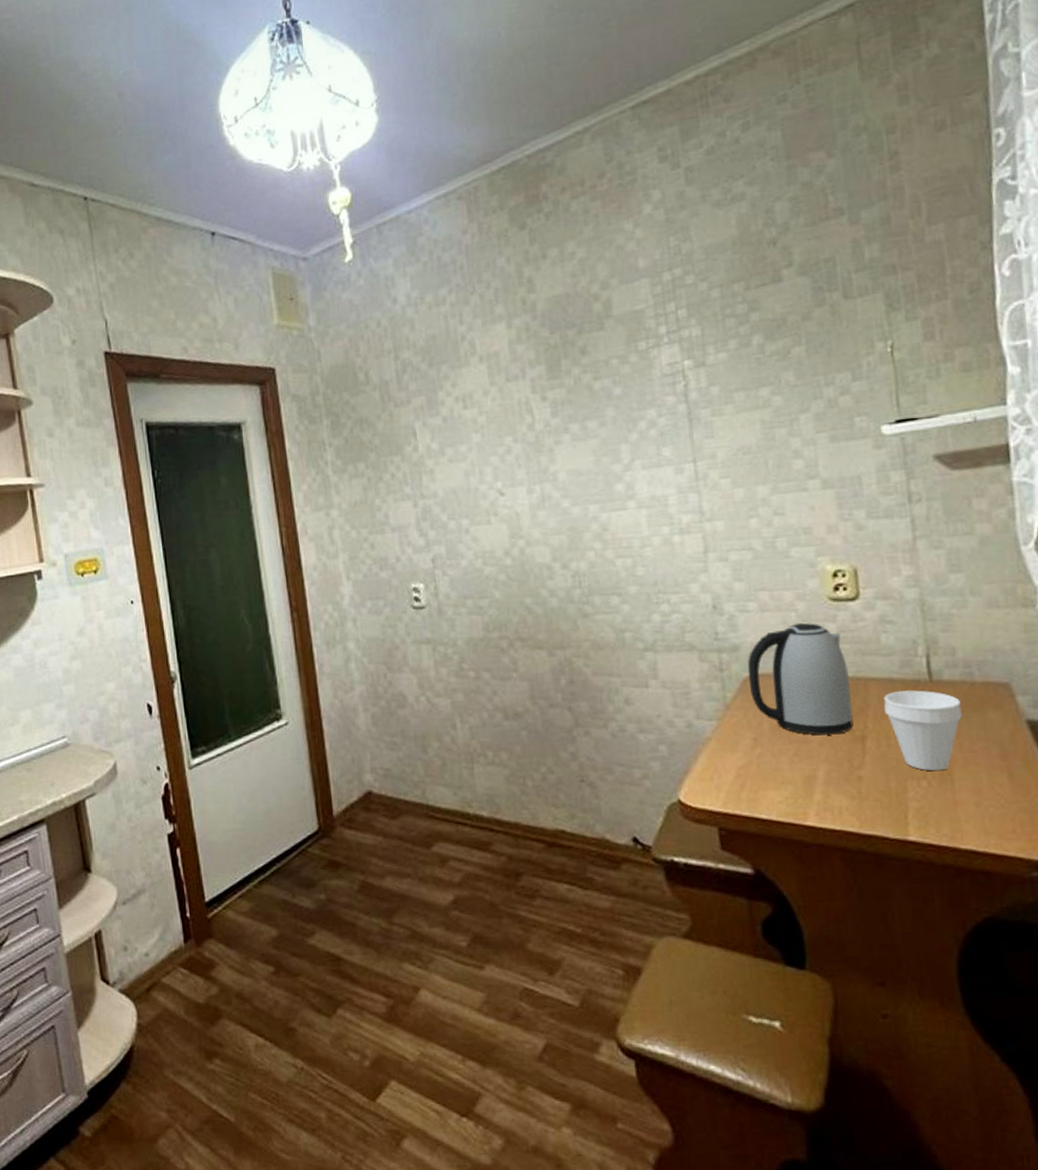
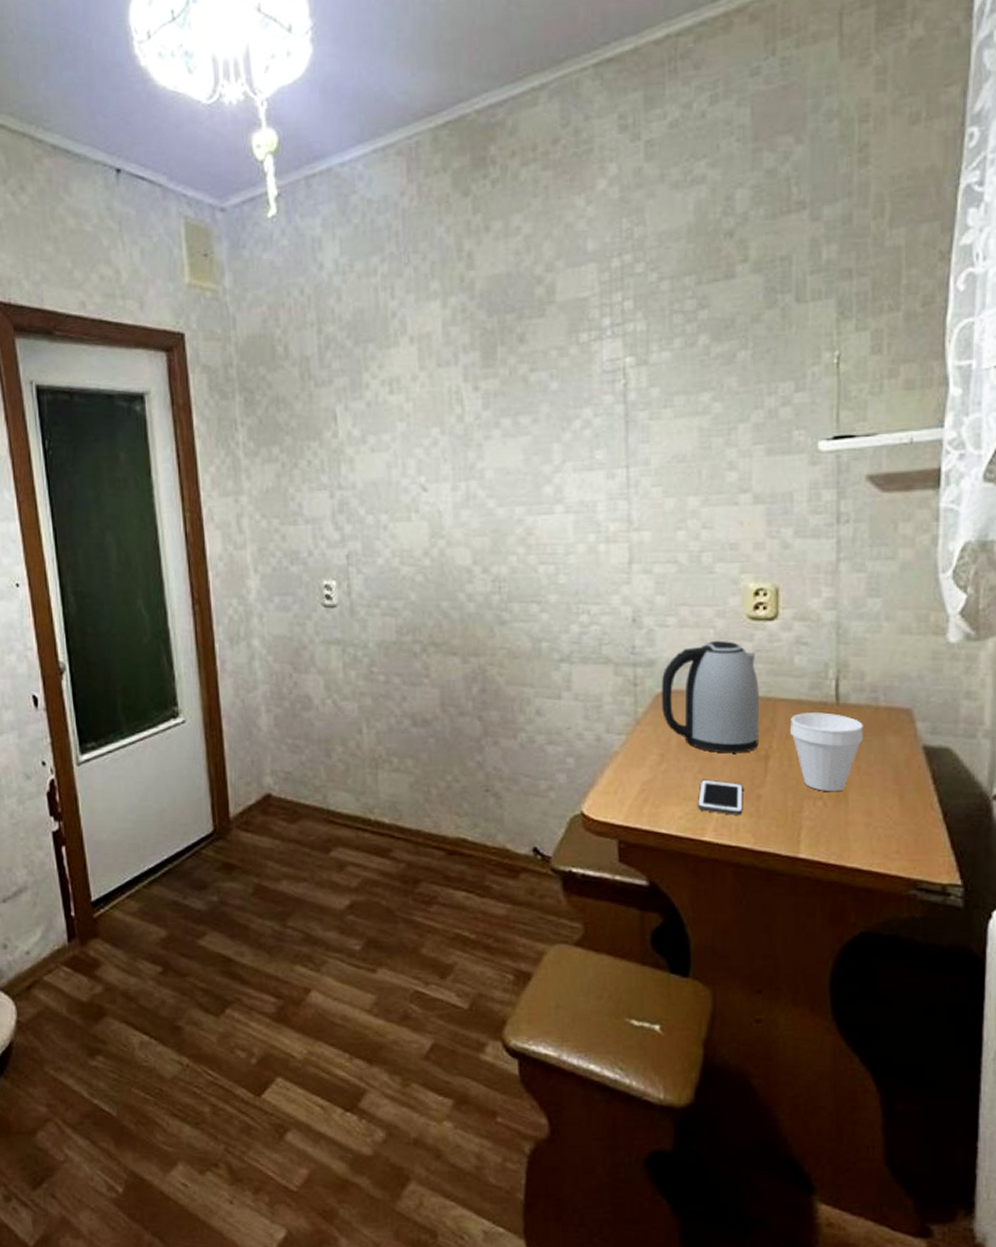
cell phone: none [796,762,845,799] -> present [697,779,743,815]

